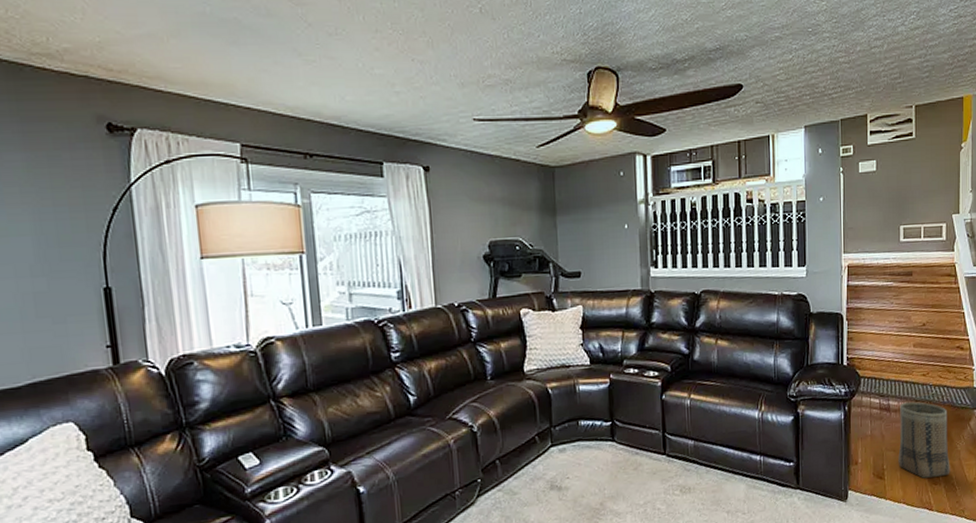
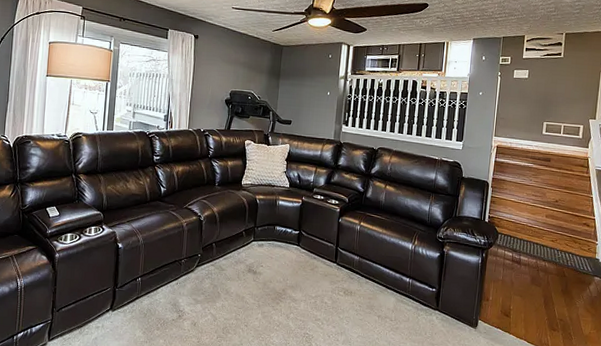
basket: present [898,401,950,479] -> none [523,259,571,325]

